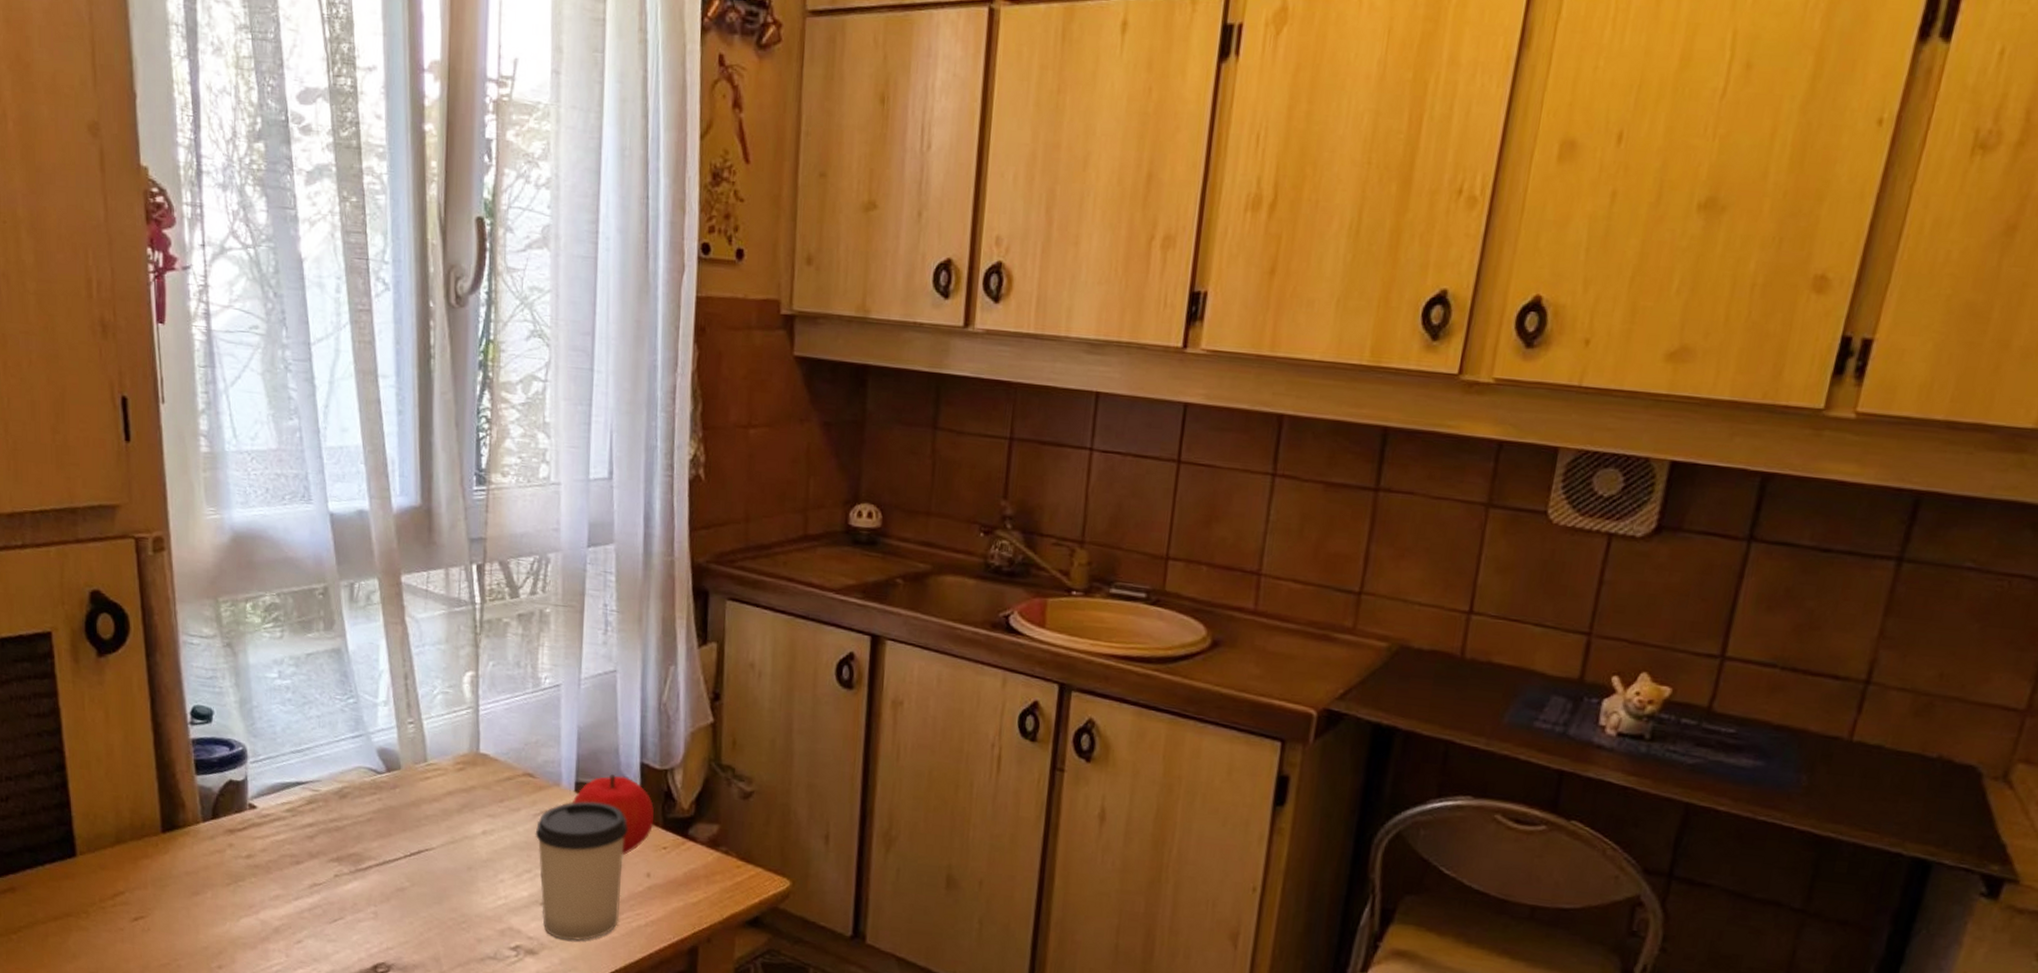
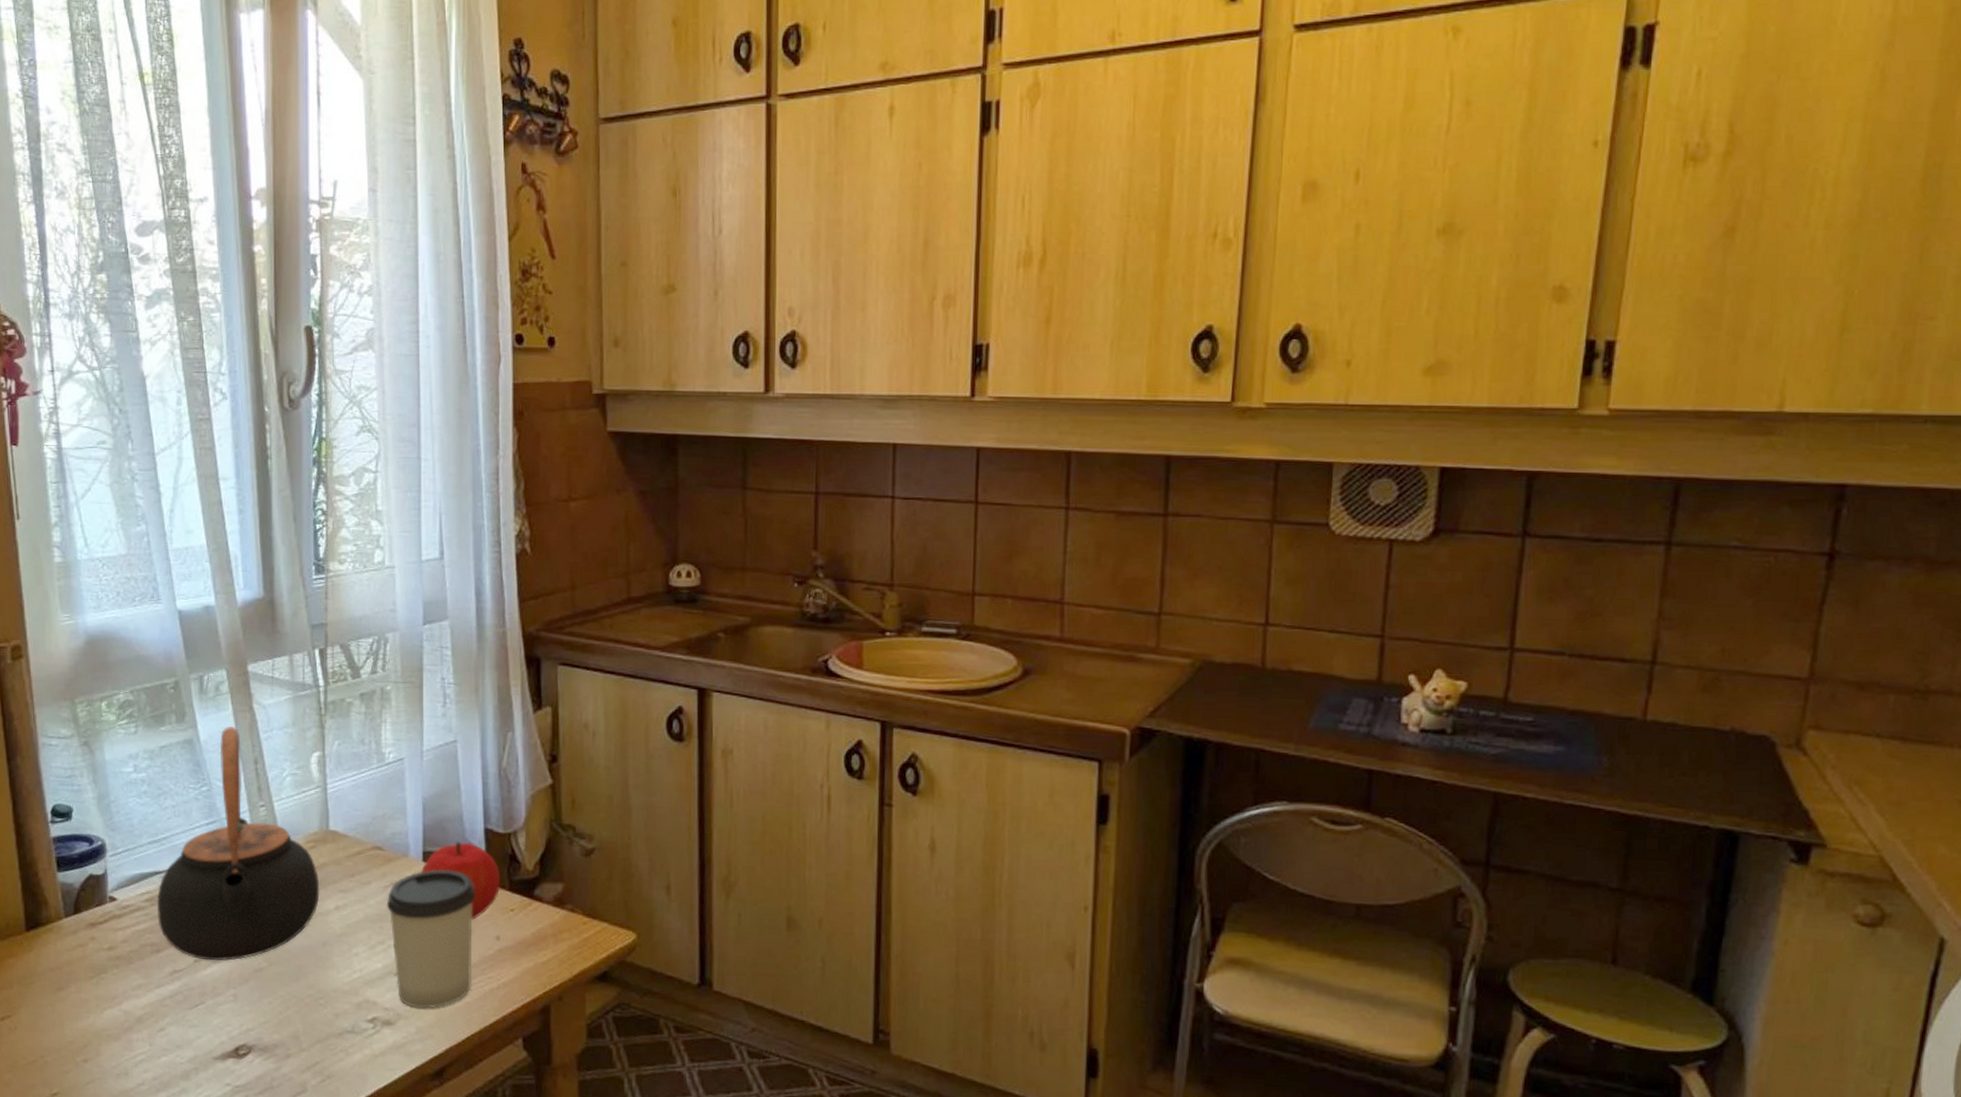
teapot: none [297,638,467,878] -> present [156,727,320,961]

